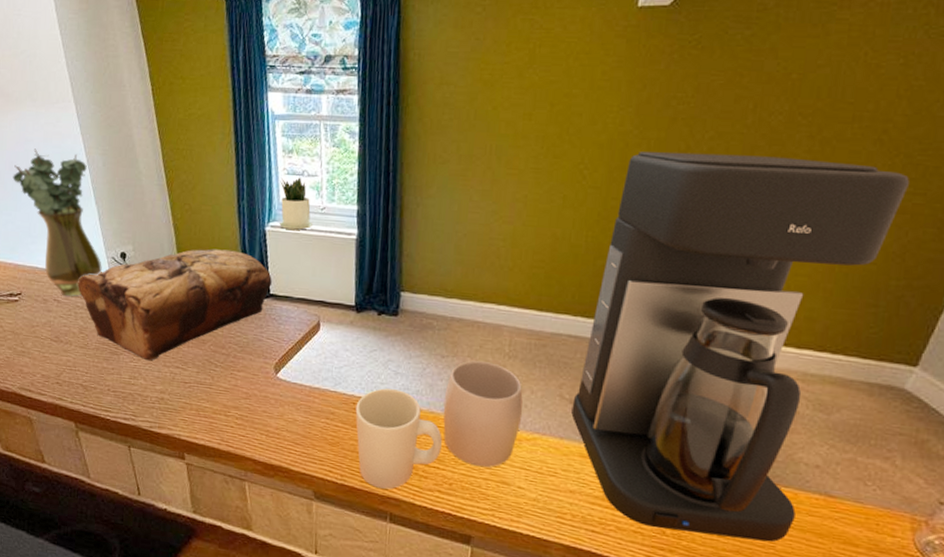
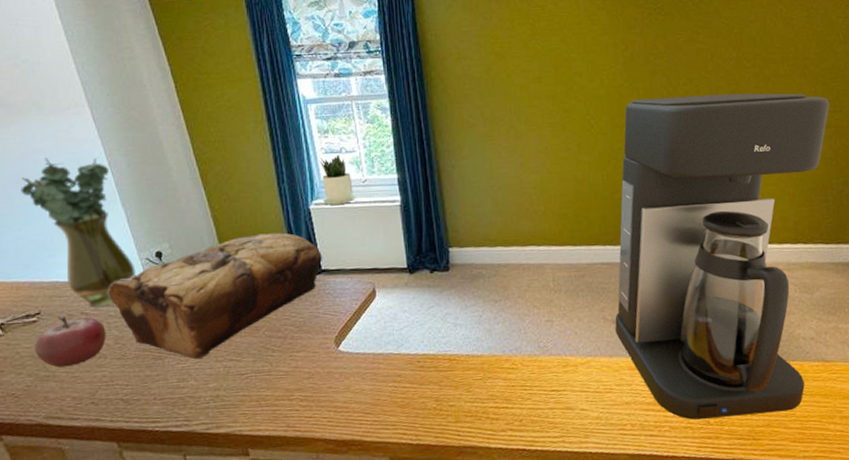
fruit: none [15,299,73,347] -> present [34,315,106,368]
mug: present [355,388,442,490] -> none [421,340,507,440]
mug: present [443,360,524,468] -> none [502,299,575,399]

